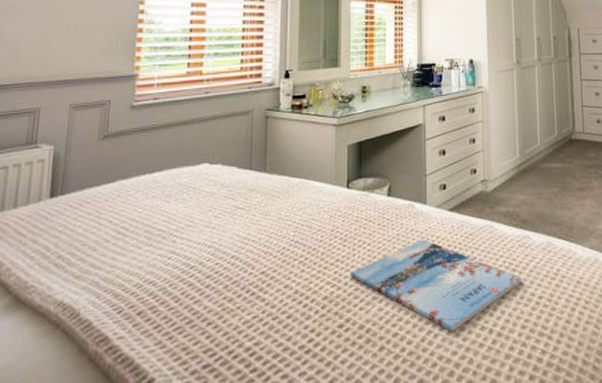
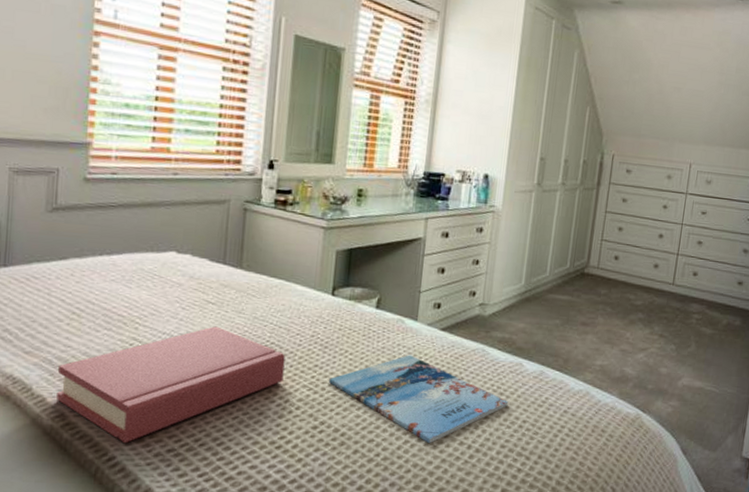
hardback book: none [101,231,309,364] -> present [57,326,285,444]

